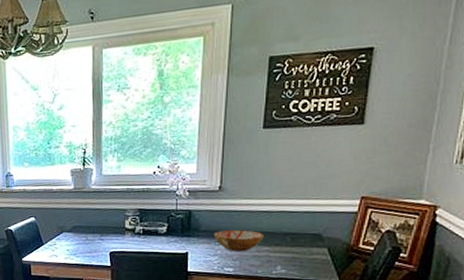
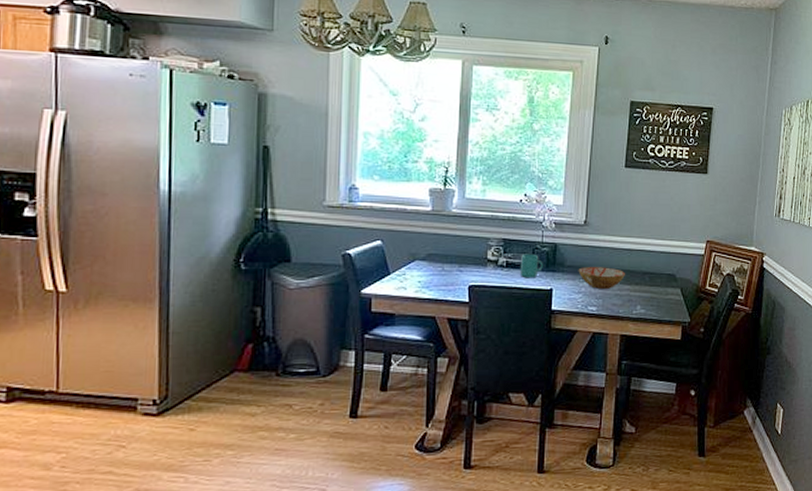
cup: none [156,221,178,244] -> present [519,254,543,279]

